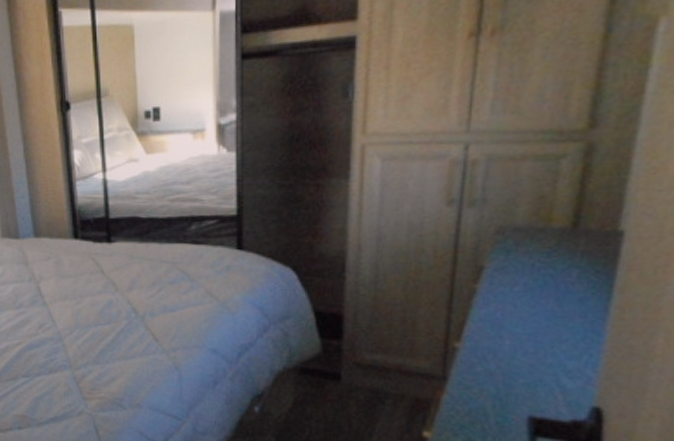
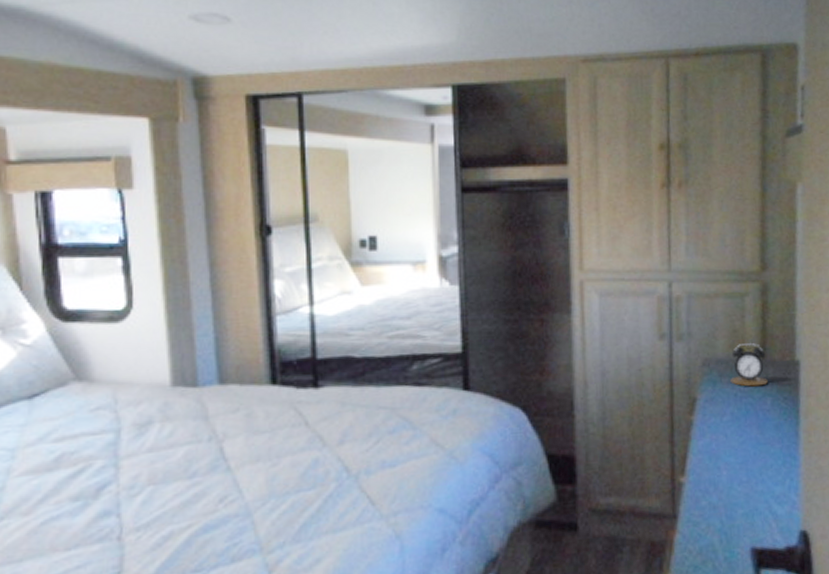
alarm clock: none [528,211,579,257] -> present [730,343,768,387]

